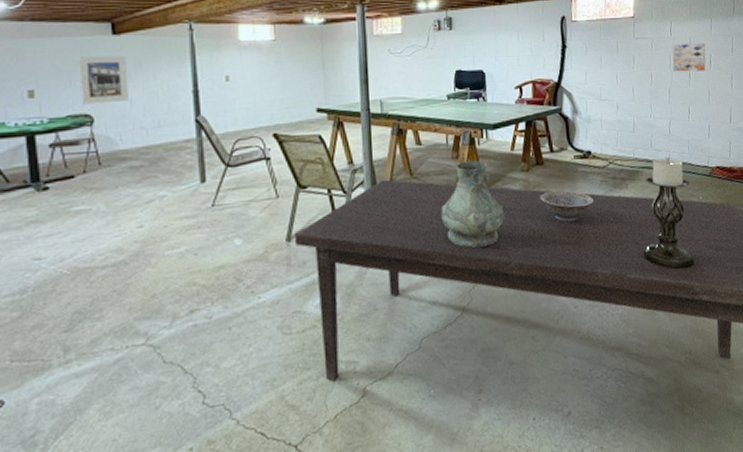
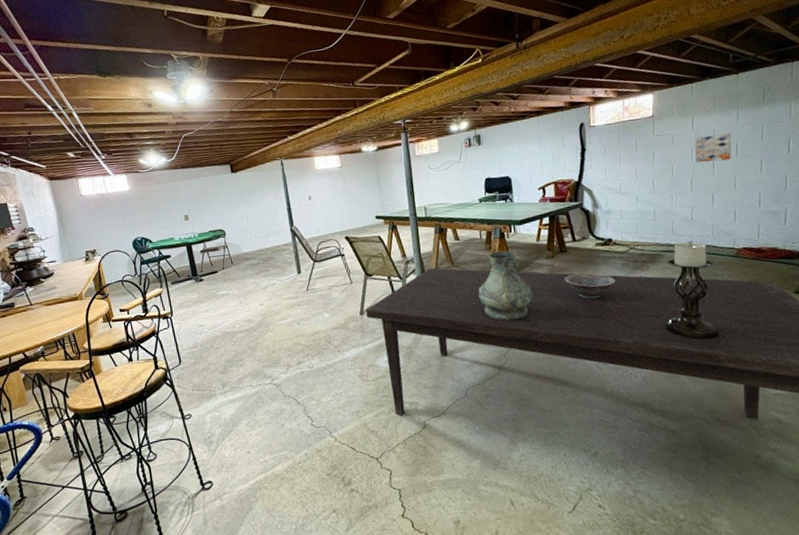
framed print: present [79,55,128,105] -> none [212,187,246,223]

